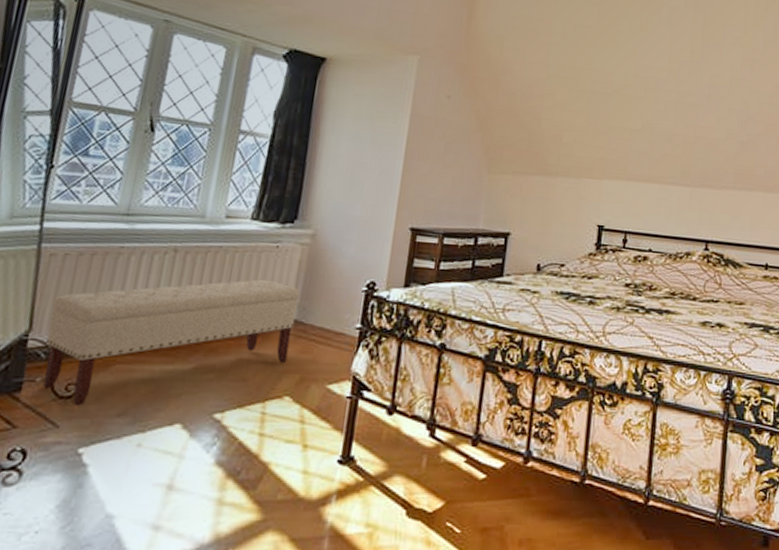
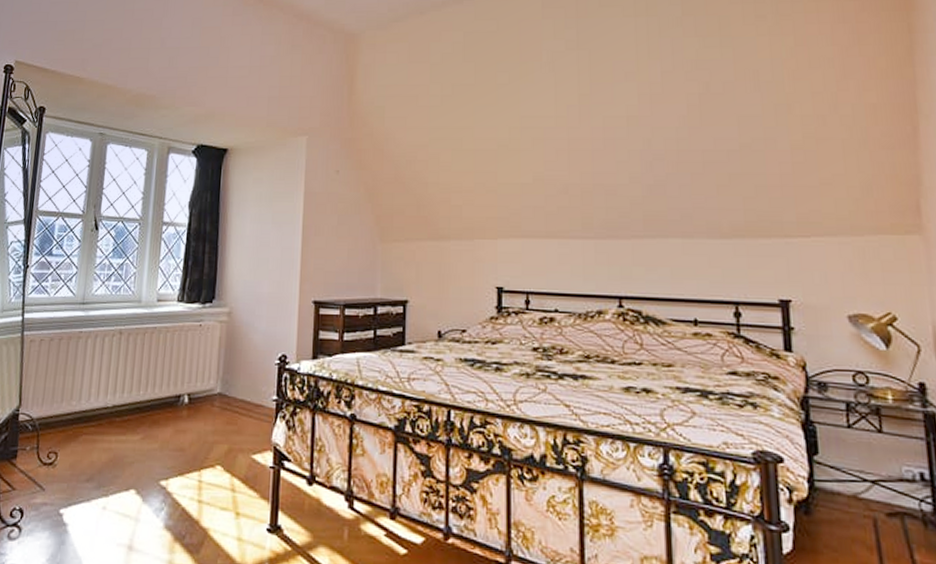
bench: present [43,279,300,406] -> none [31,356,222,472]

